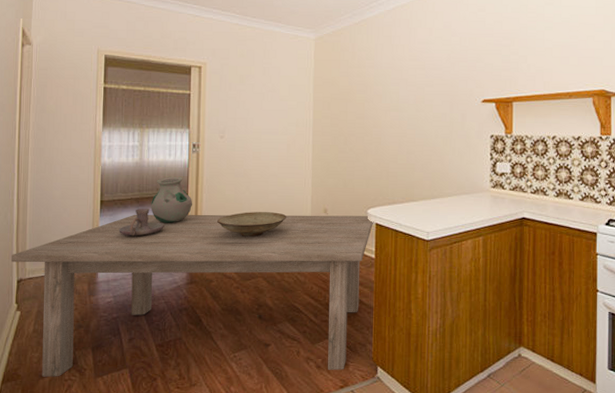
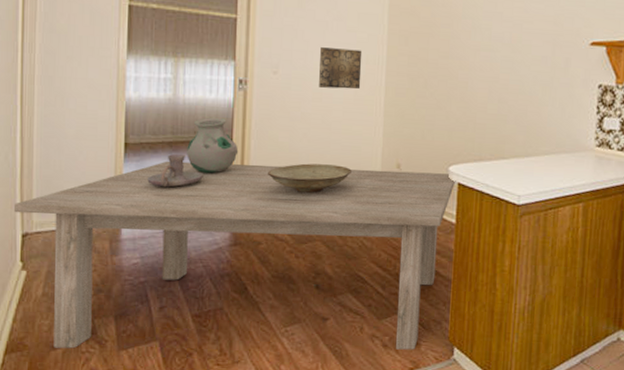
wall art: none [258,114,293,148] -> present [319,47,362,89]

